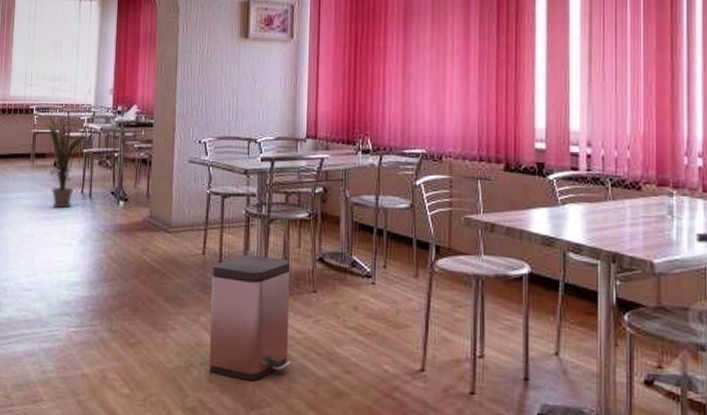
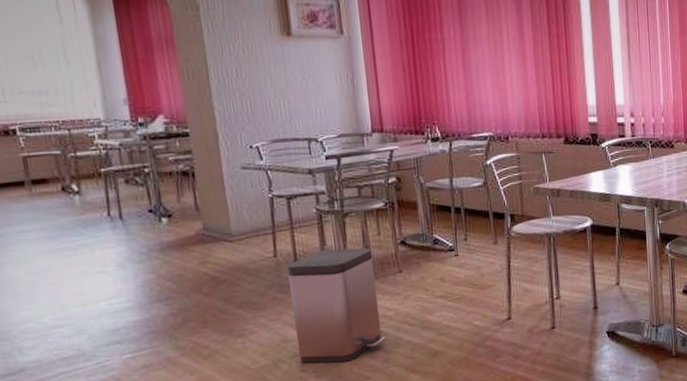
house plant: present [41,111,96,209] -> none [28,127,109,237]

